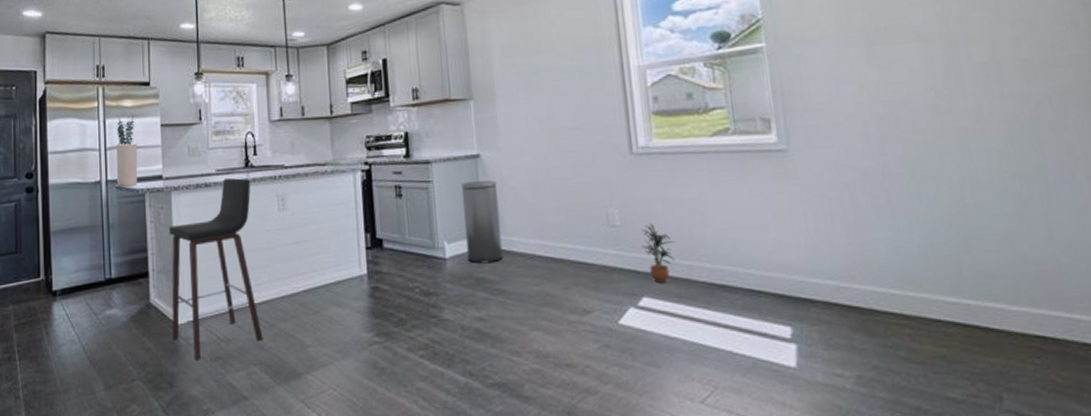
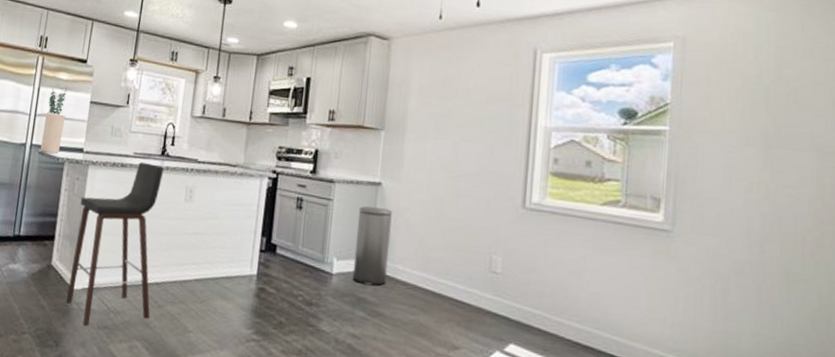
potted plant: present [641,223,676,283] -> none [517,275,550,334]

